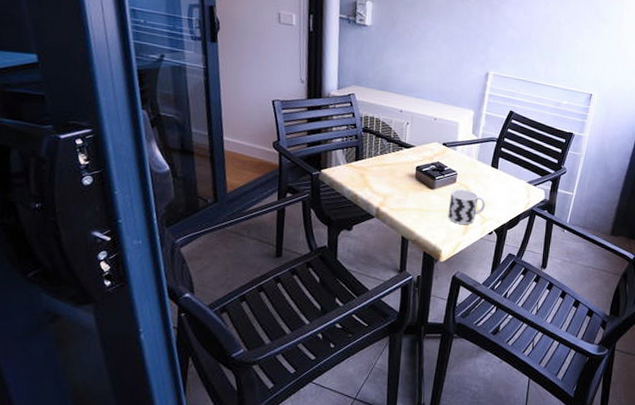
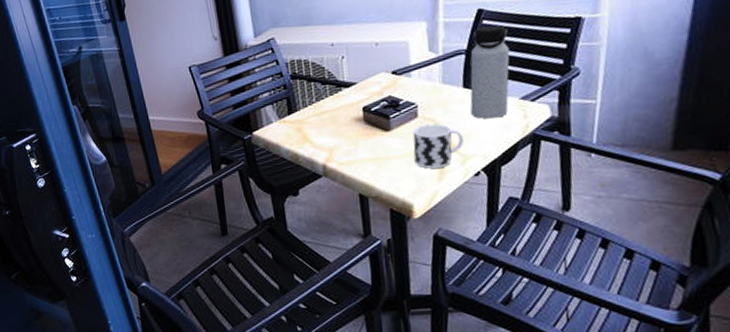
water bottle: none [494,124,527,194] -> present [470,25,510,119]

